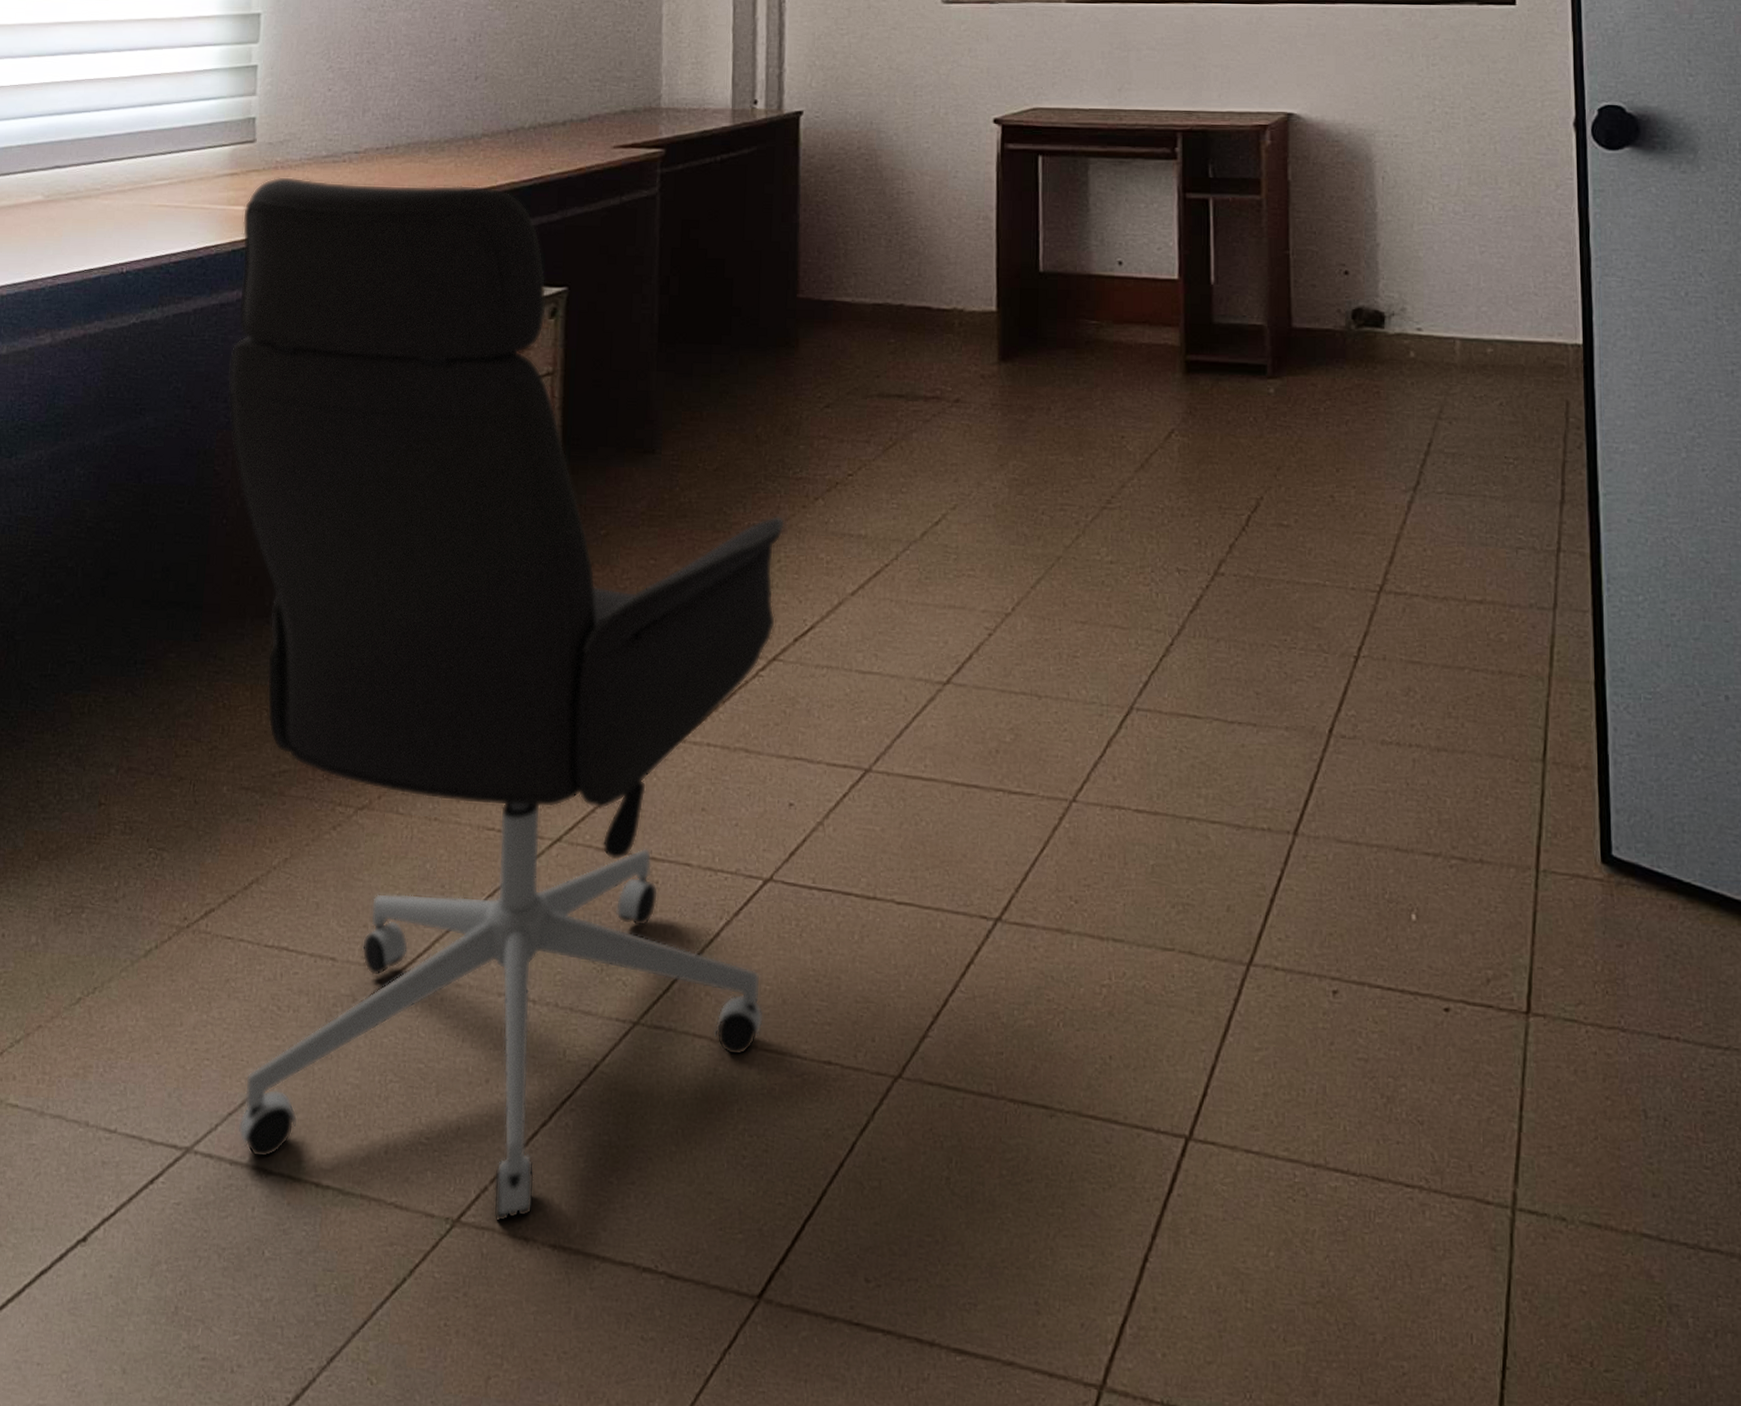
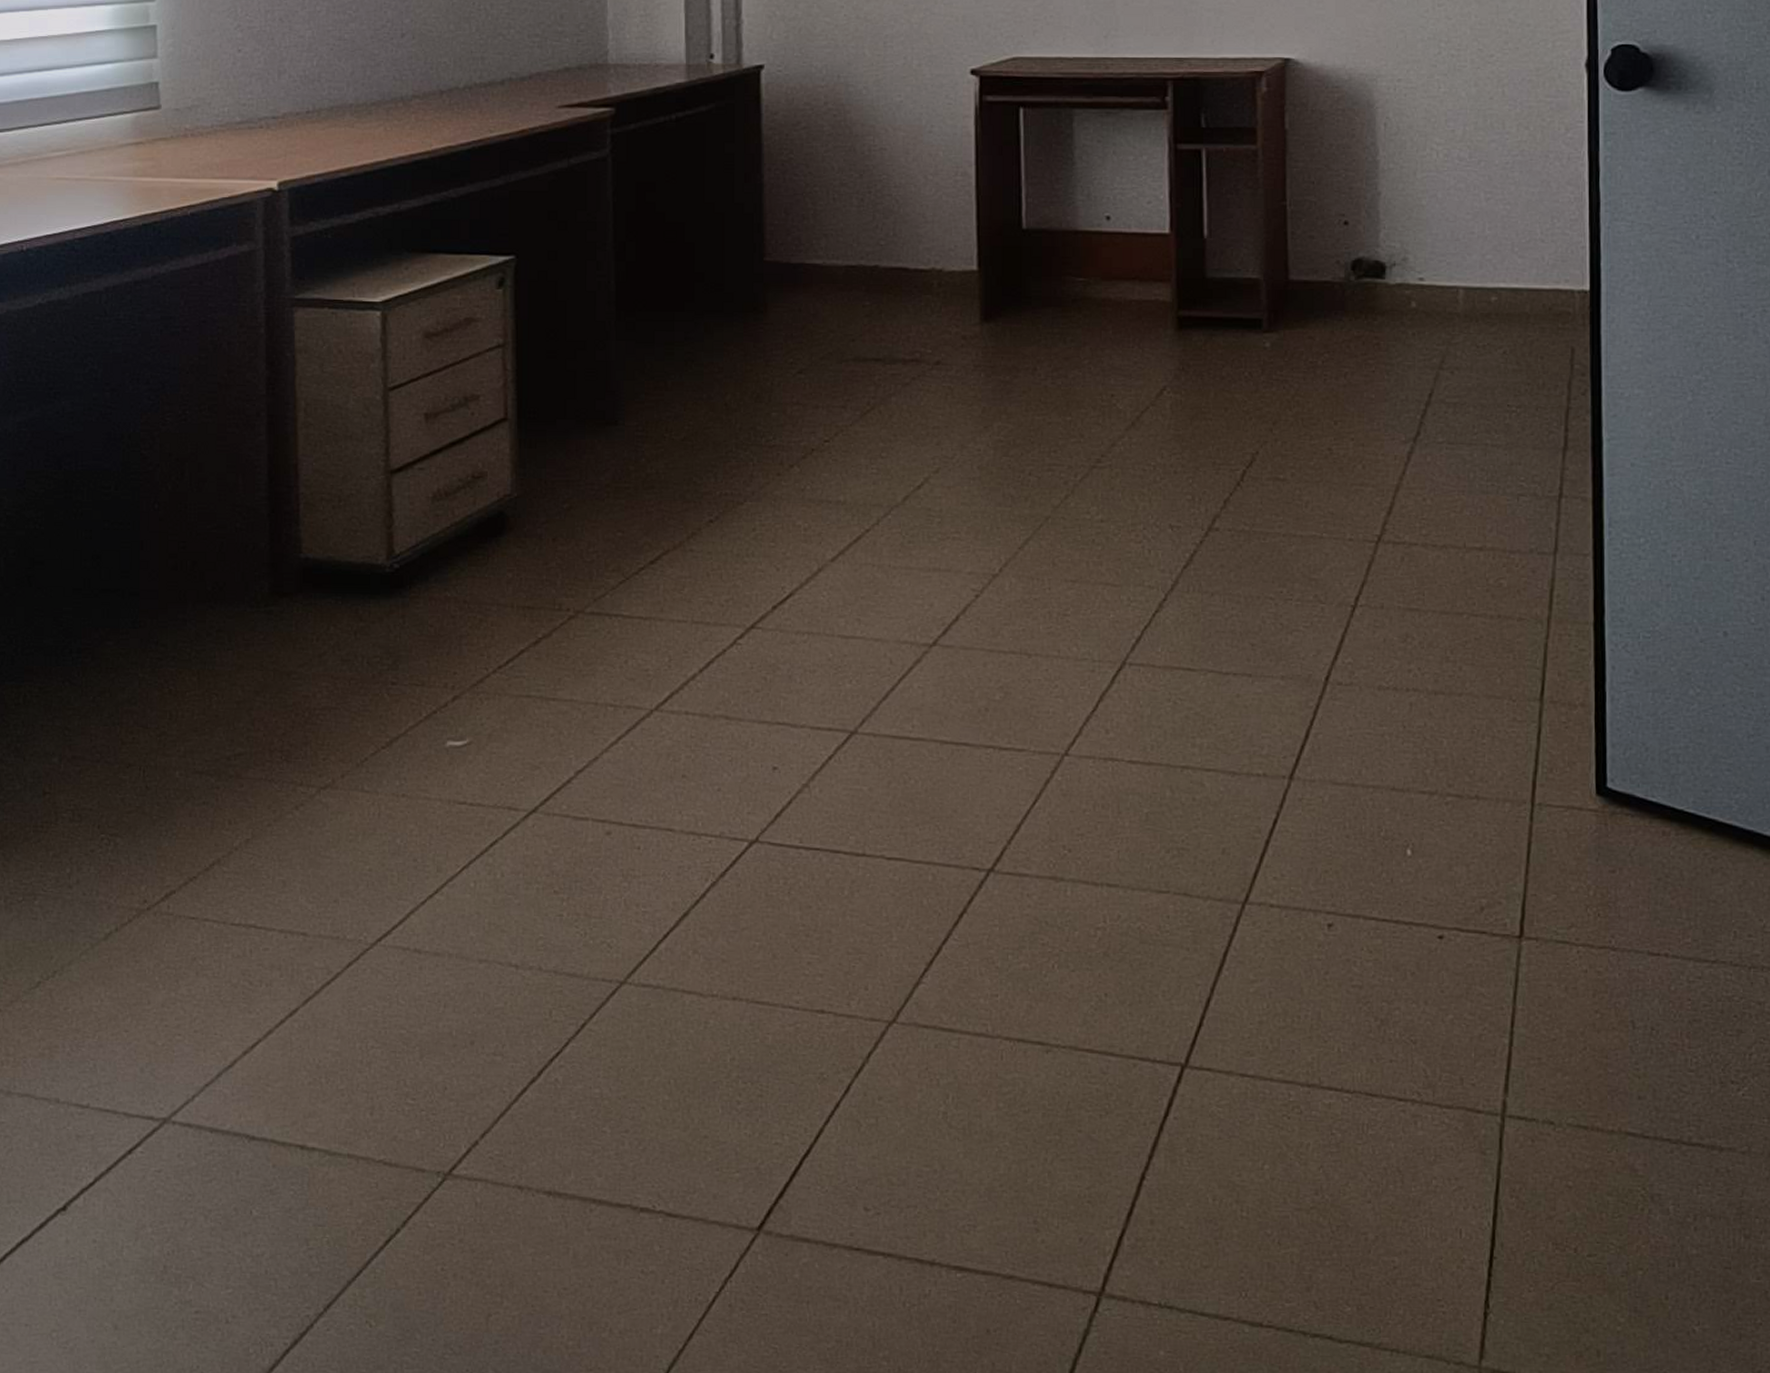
office chair: present [227,176,786,1223] -> none [148,144,760,1174]

